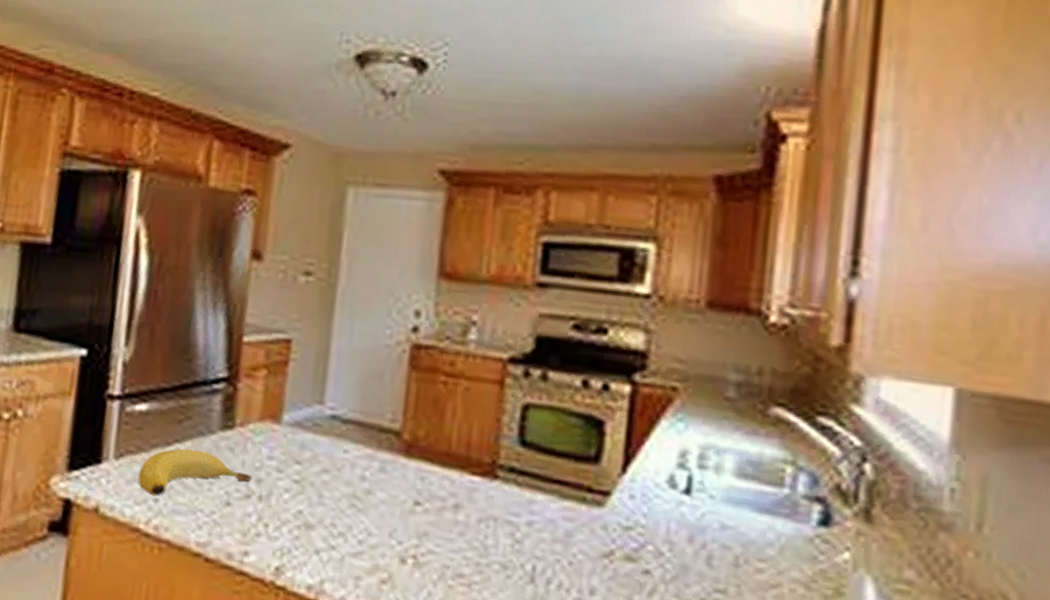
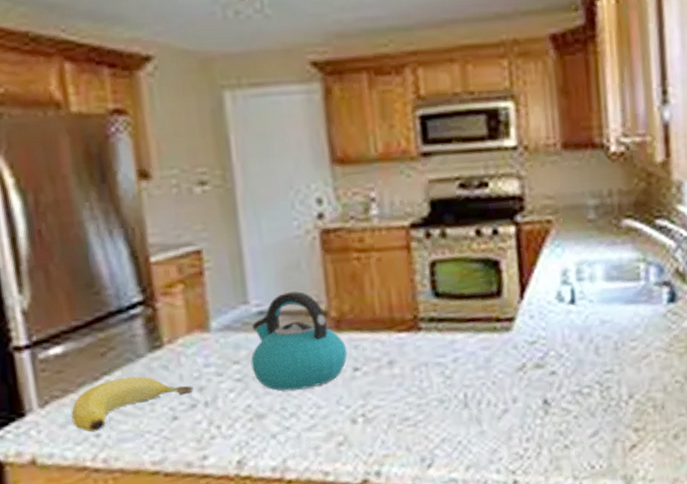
kettle: none [311,401,413,511] -> present [250,291,348,391]

